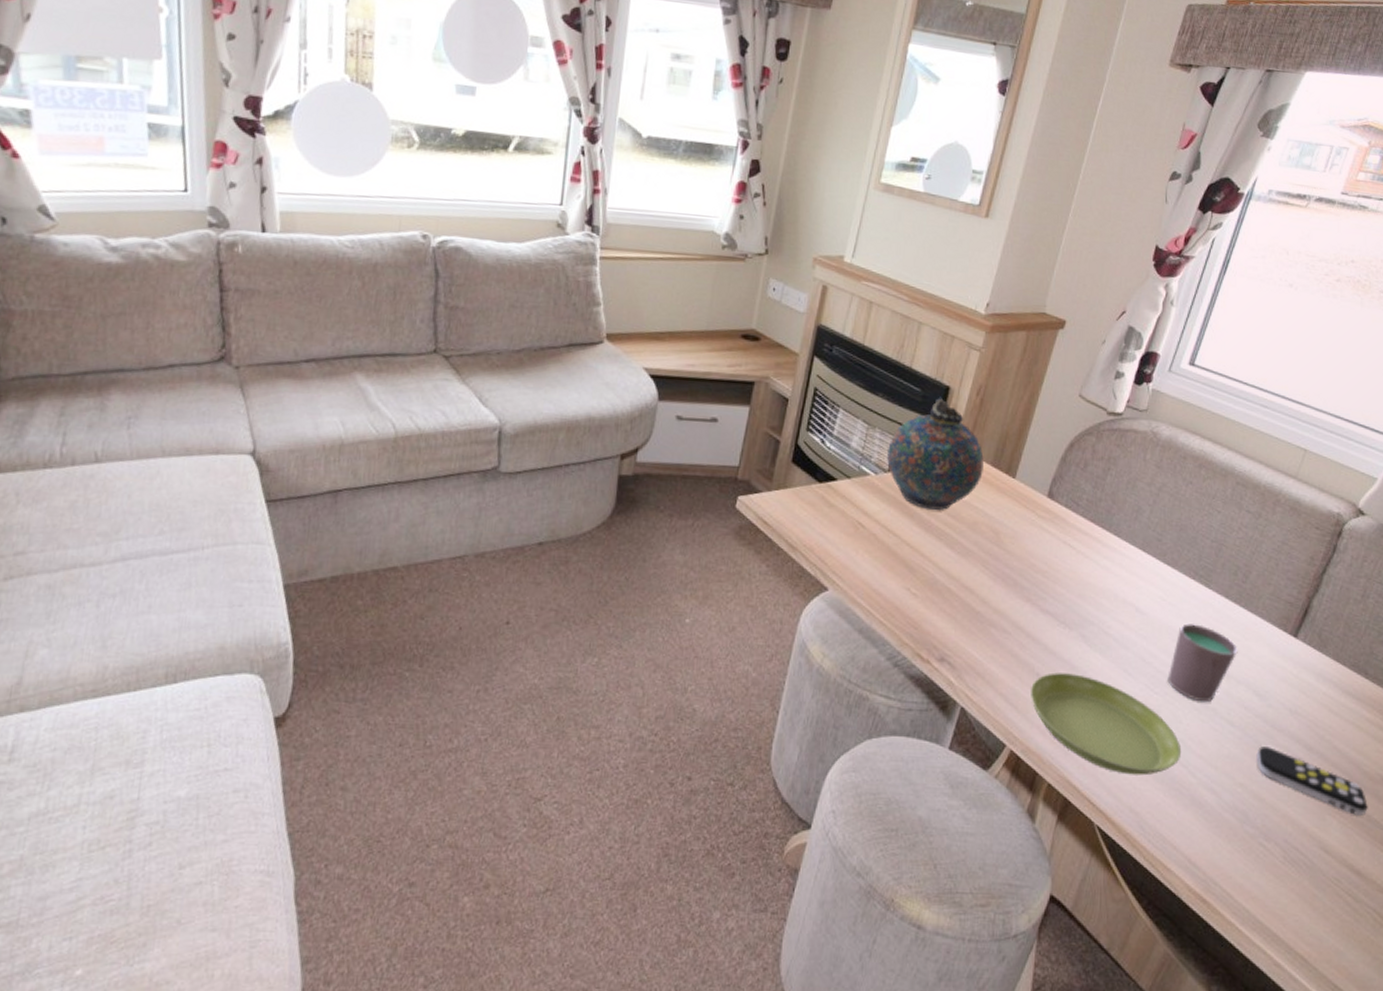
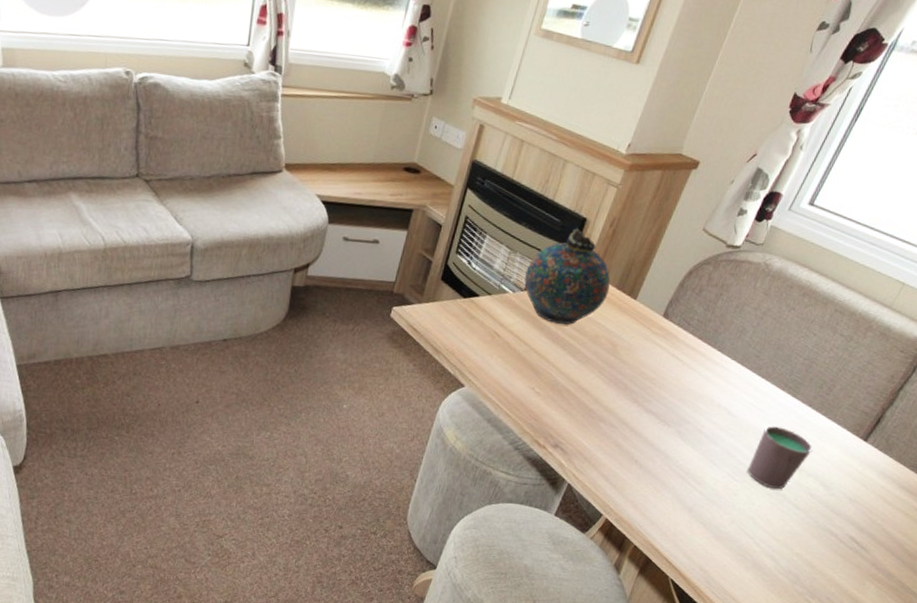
saucer: present [1029,672,1182,776] -> none [627,460,751,543]
remote control: present [1256,746,1368,815] -> none [814,526,904,583]

